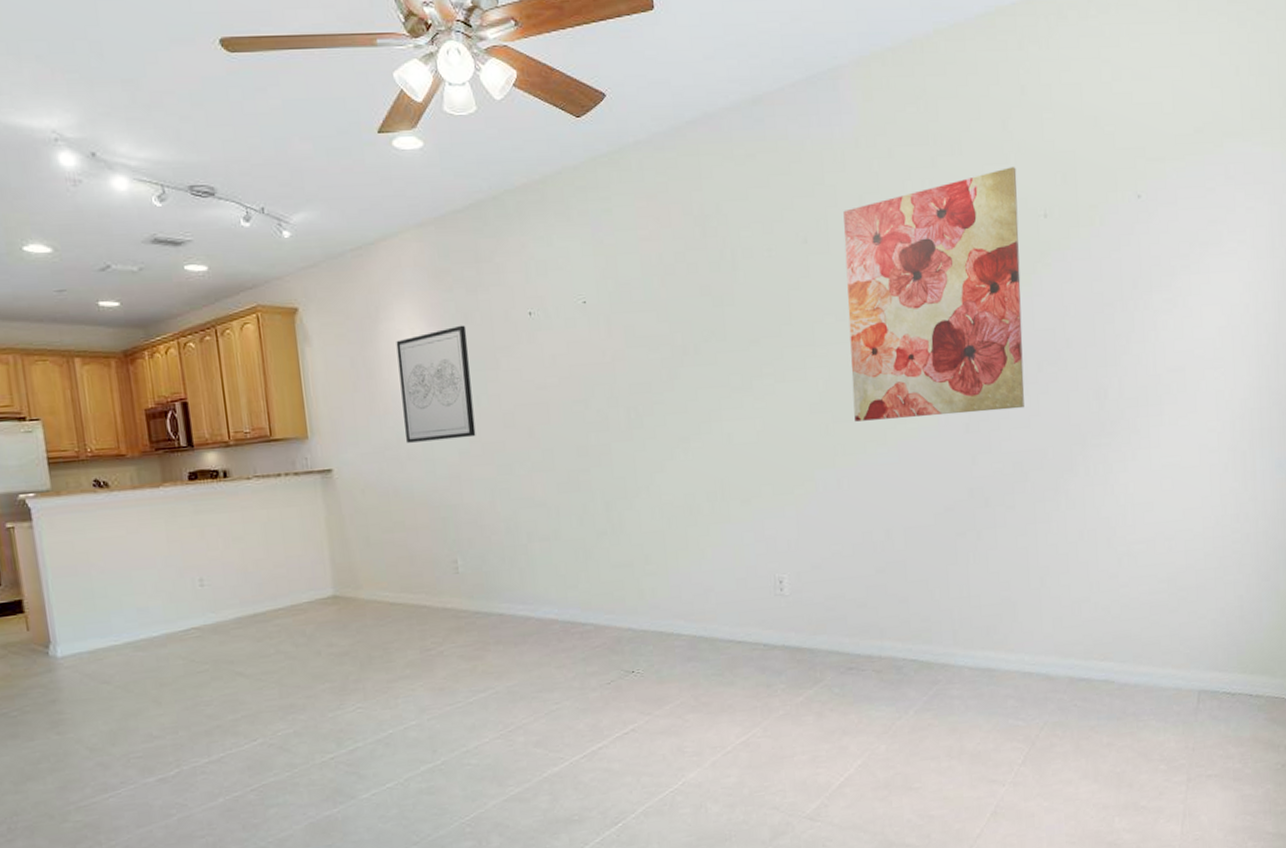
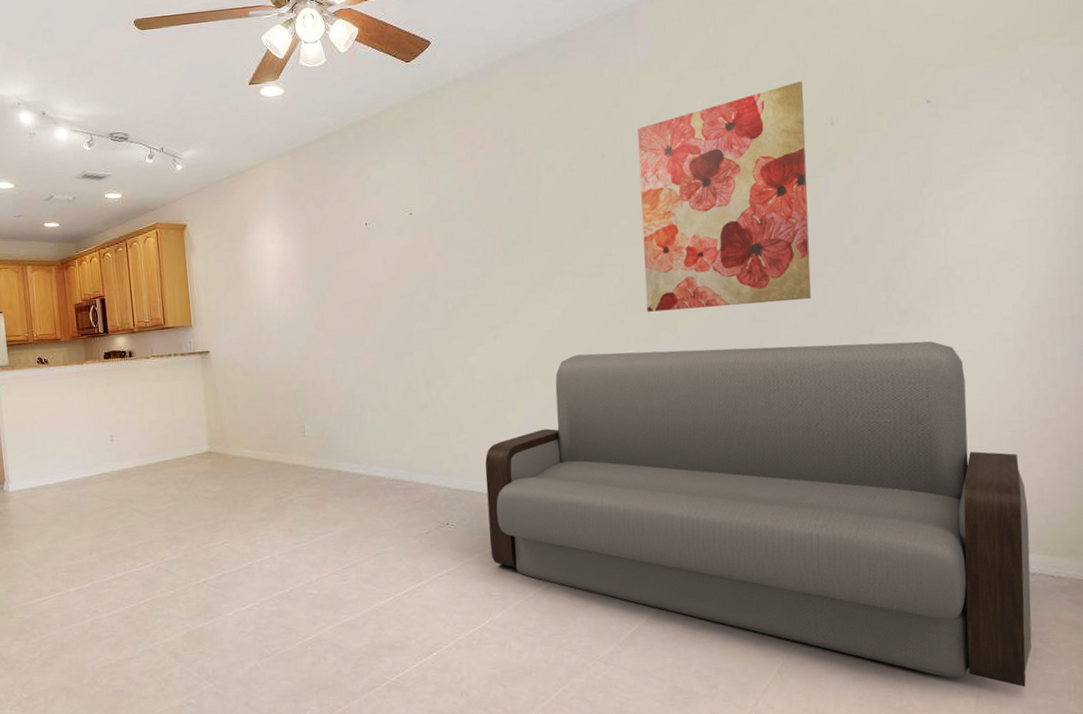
wall art: present [396,325,476,443] -> none [260,235,321,330]
sofa: none [675,453,1232,811] -> present [485,341,1032,687]

